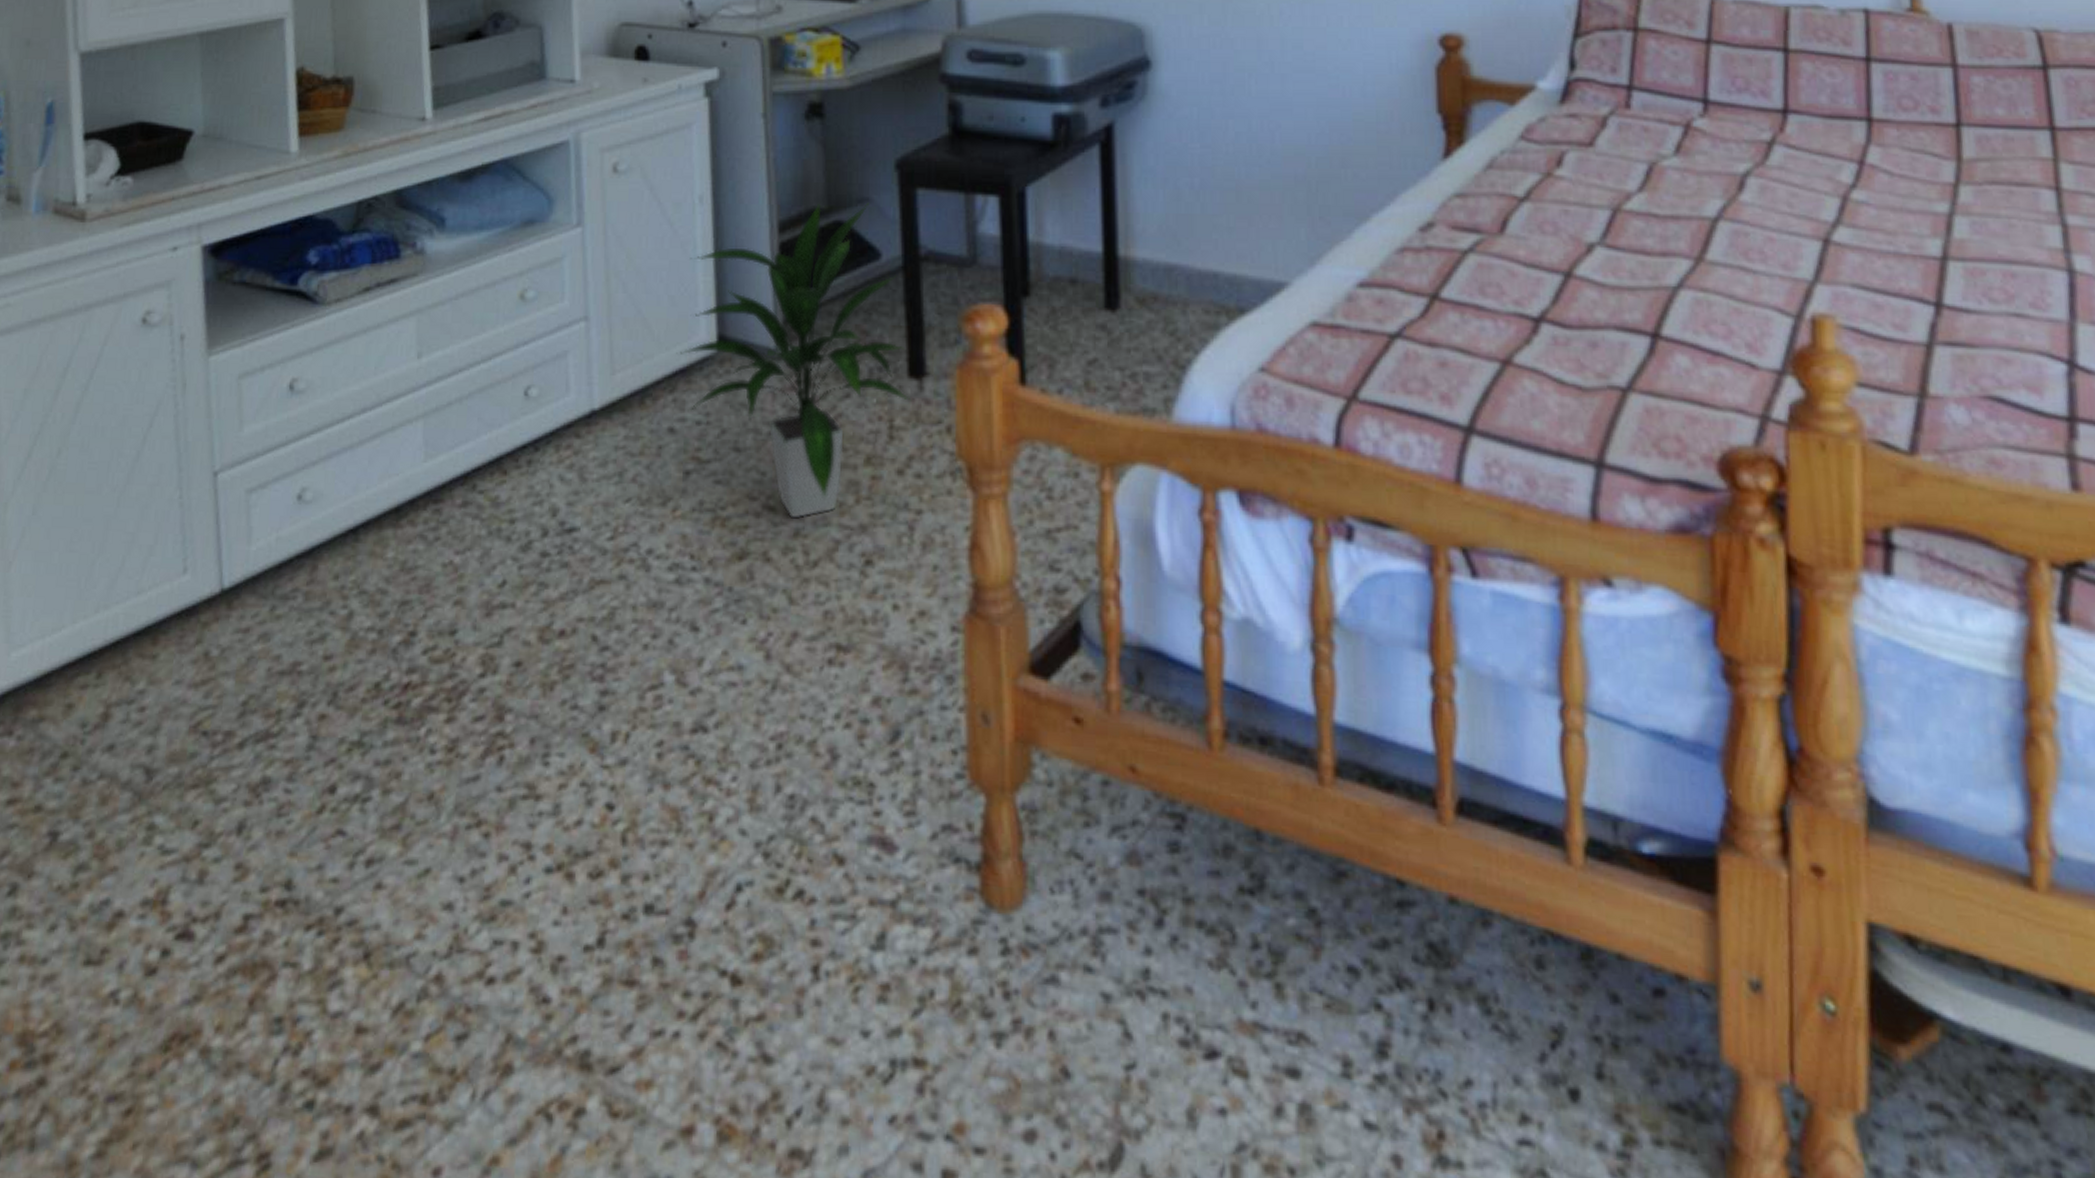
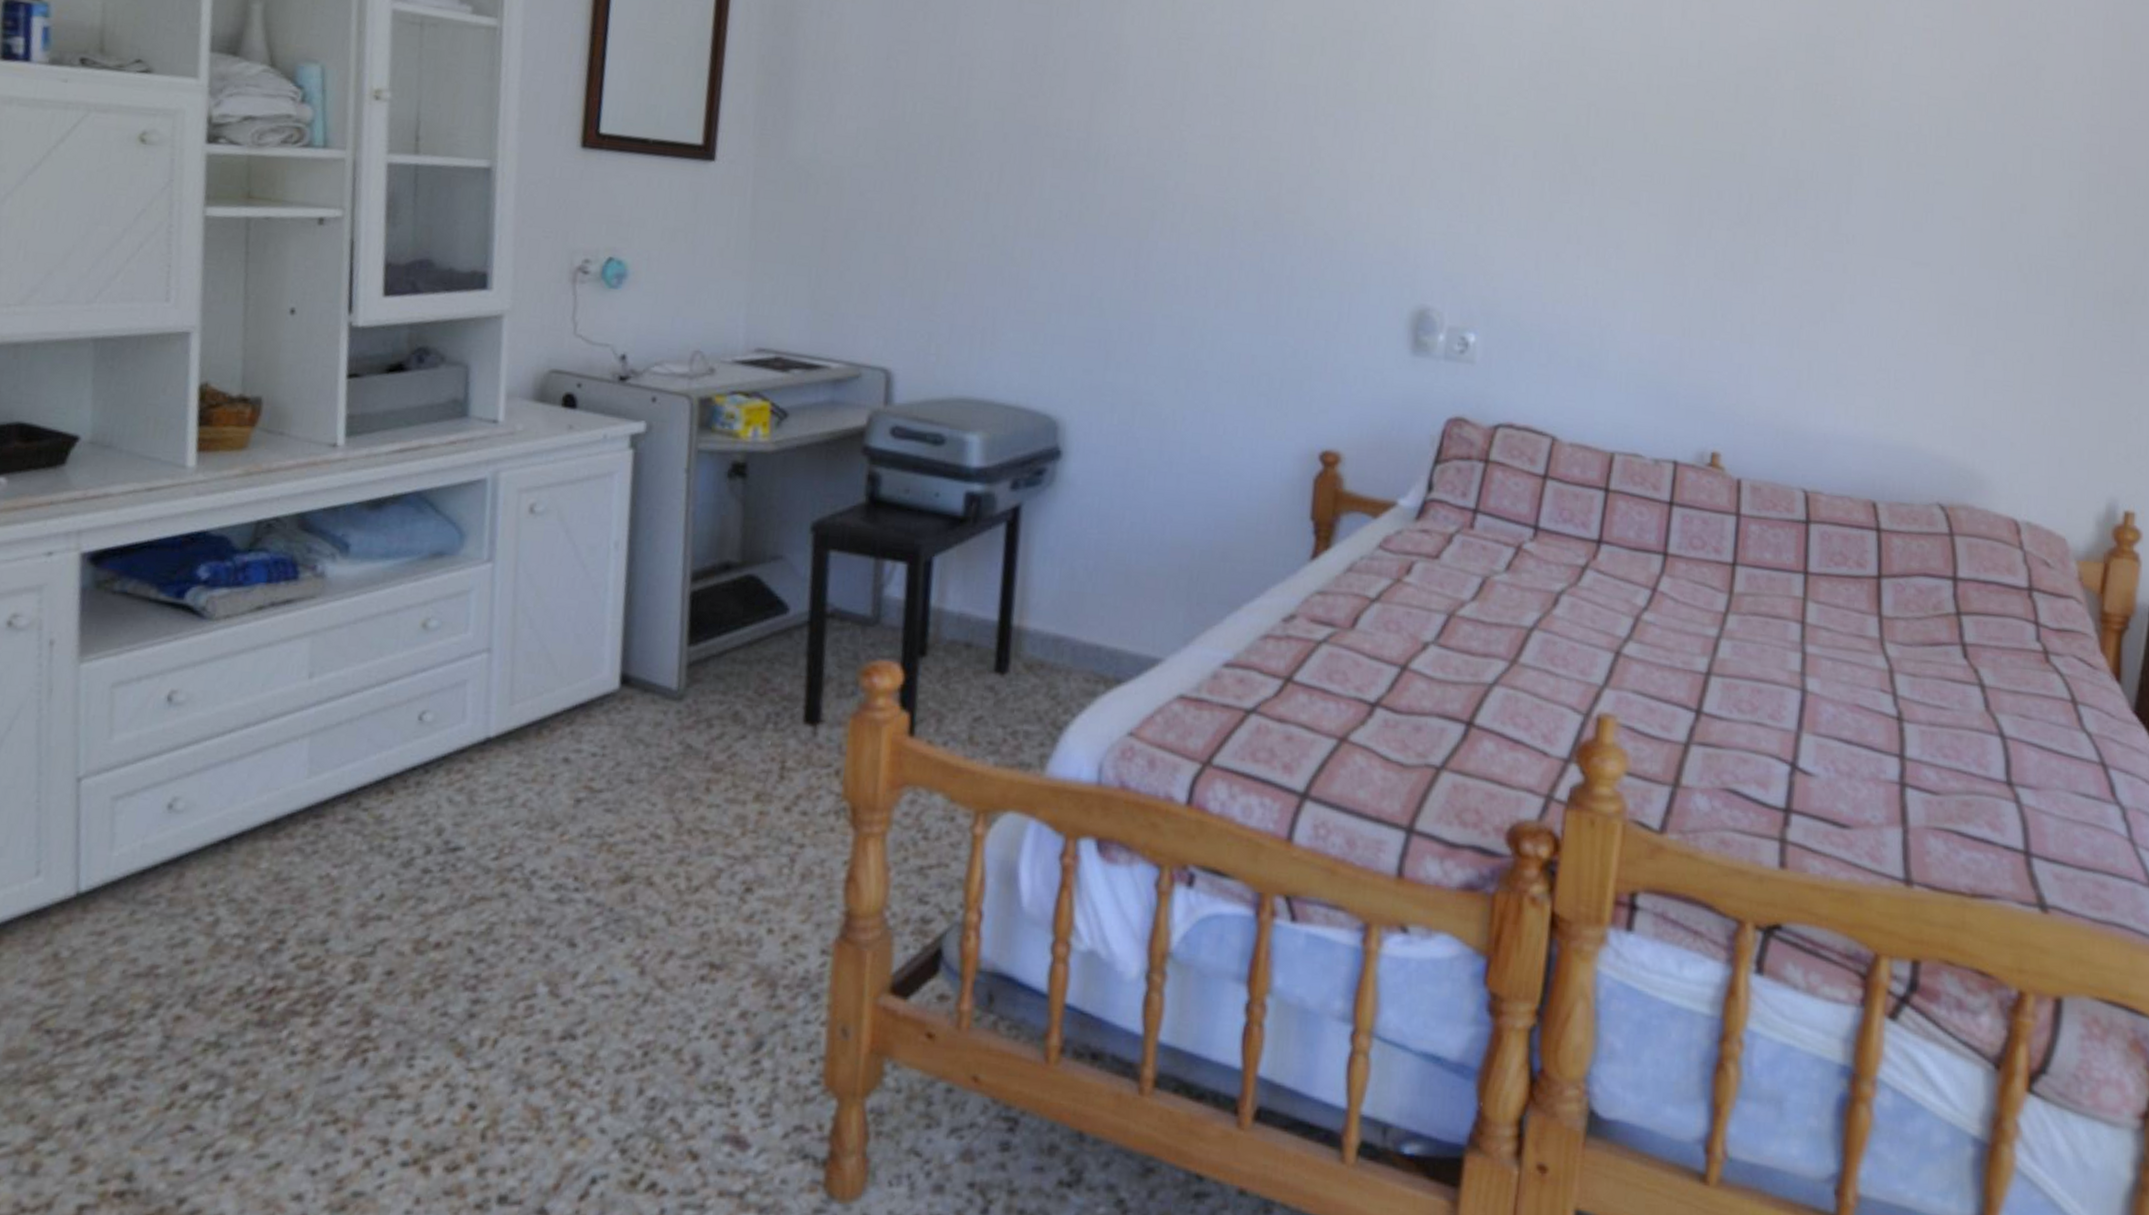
indoor plant: present [676,202,912,518] -> none [578,557,805,847]

